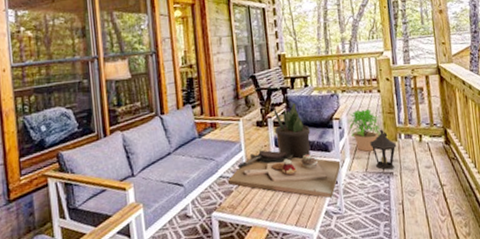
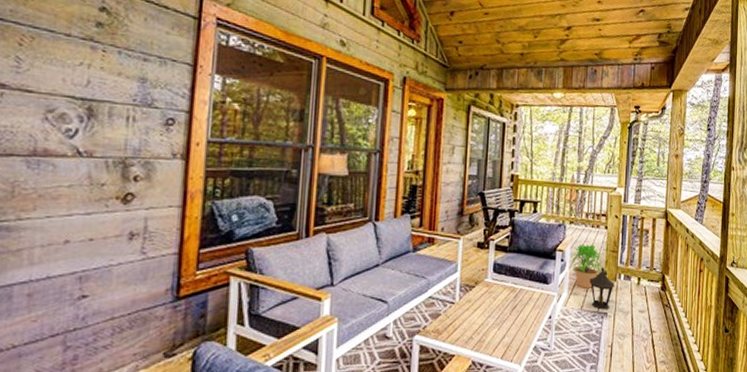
decorative tray: present [227,150,341,199] -> none [436,273,557,333]
planter: present [273,102,311,160] -> none [495,227,532,289]

